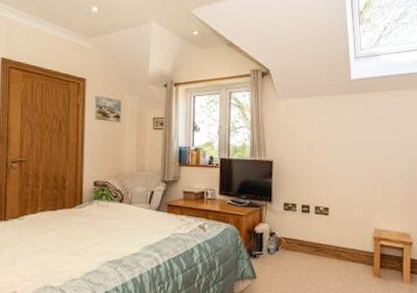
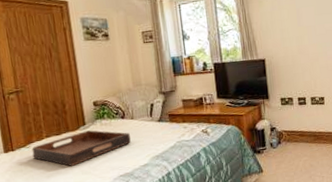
serving tray: none [24,210,125,245] -> present [32,130,131,166]

